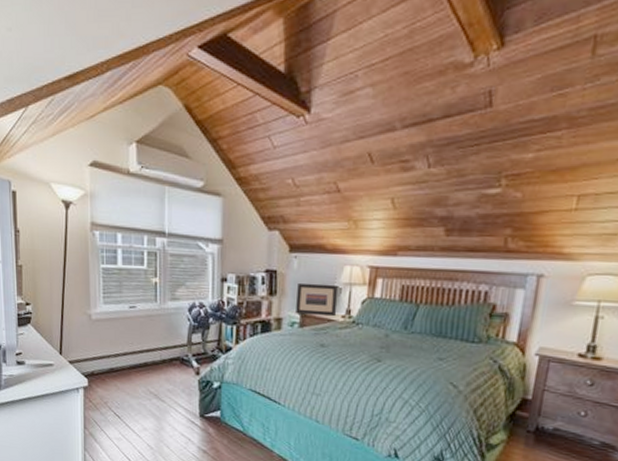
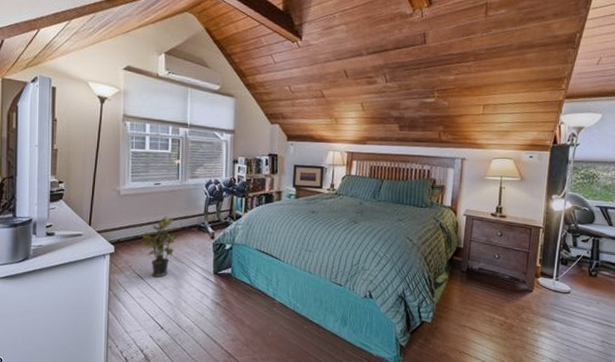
potted plant: none [117,345,159,417] -> present [141,216,179,277]

